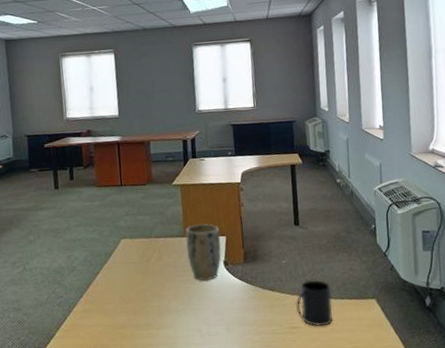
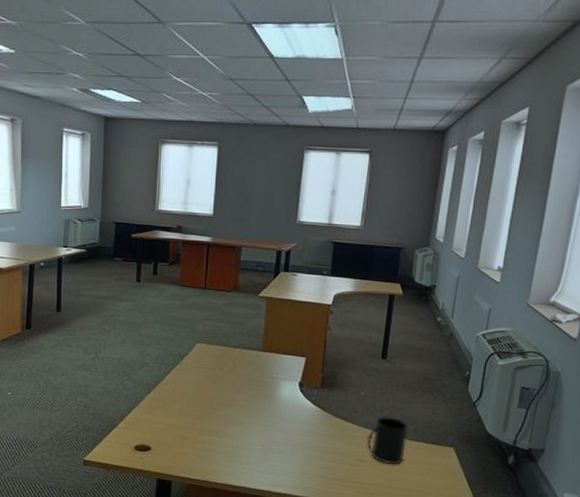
plant pot: present [185,224,221,281] -> none [262,341,301,399]

